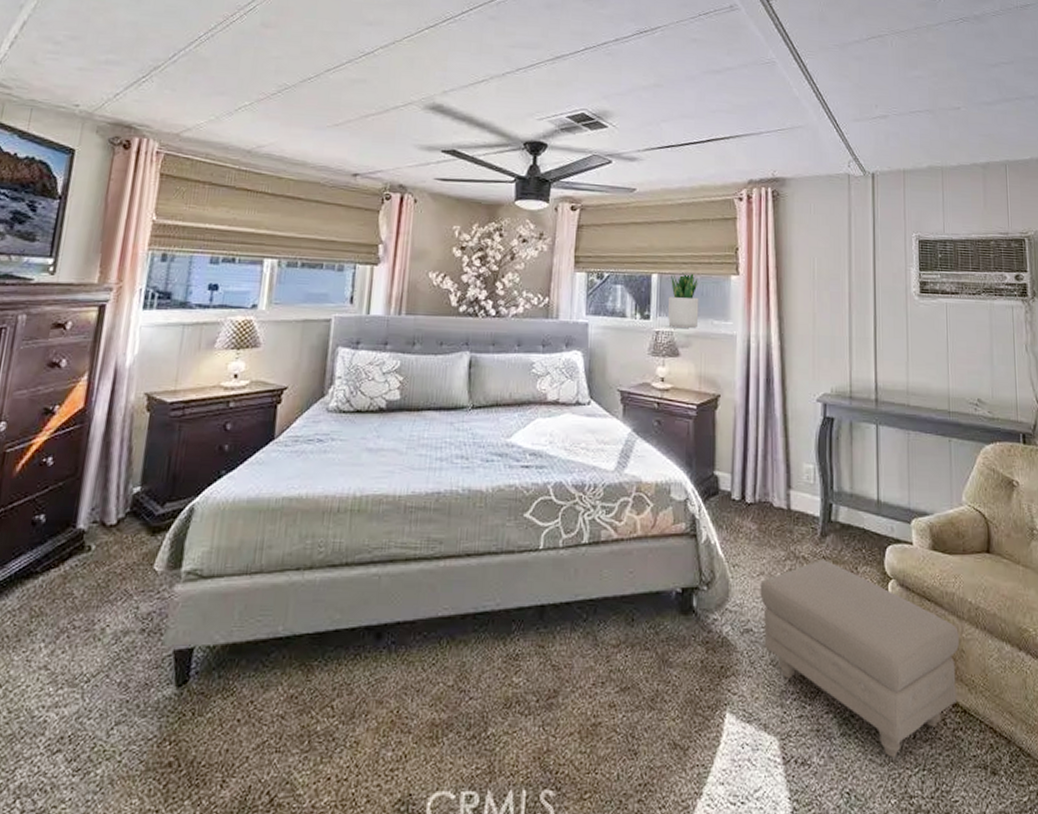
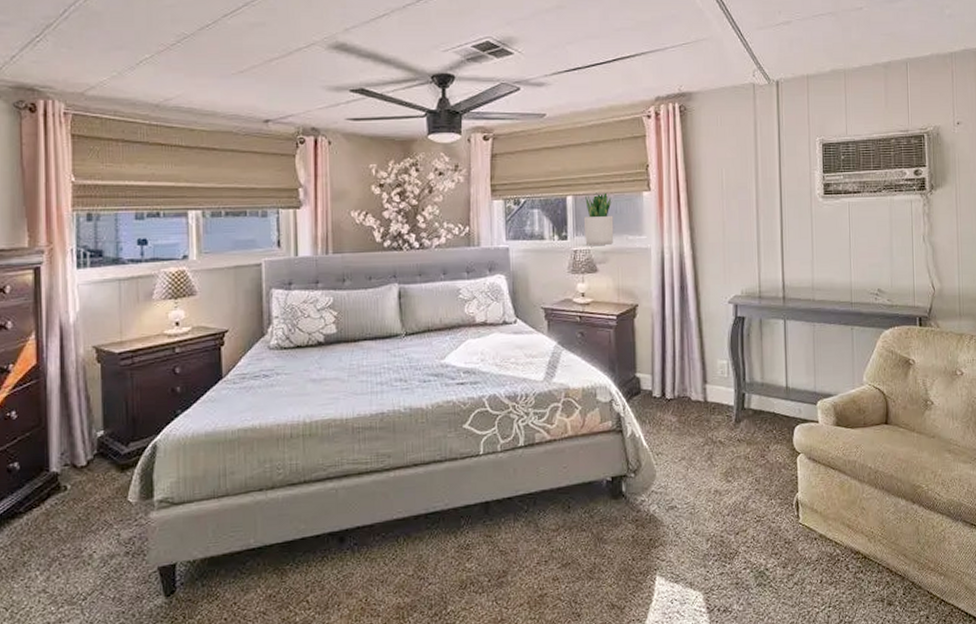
ottoman: present [760,560,960,758] -> none [682,442,861,600]

